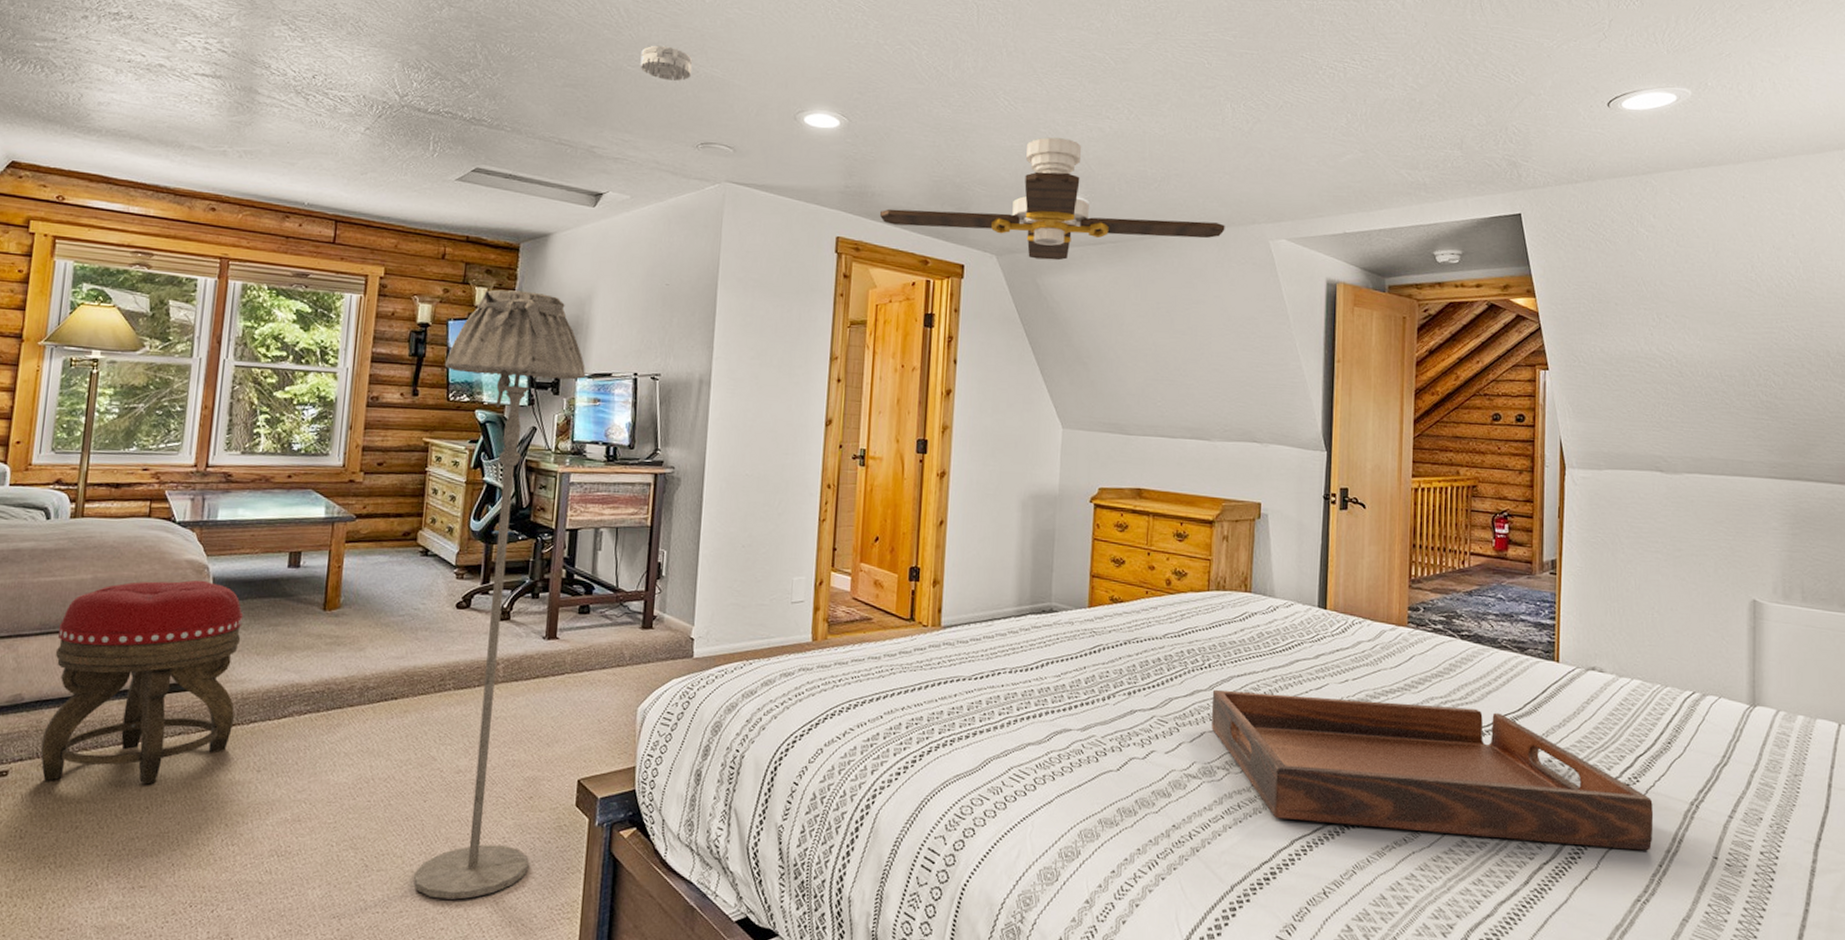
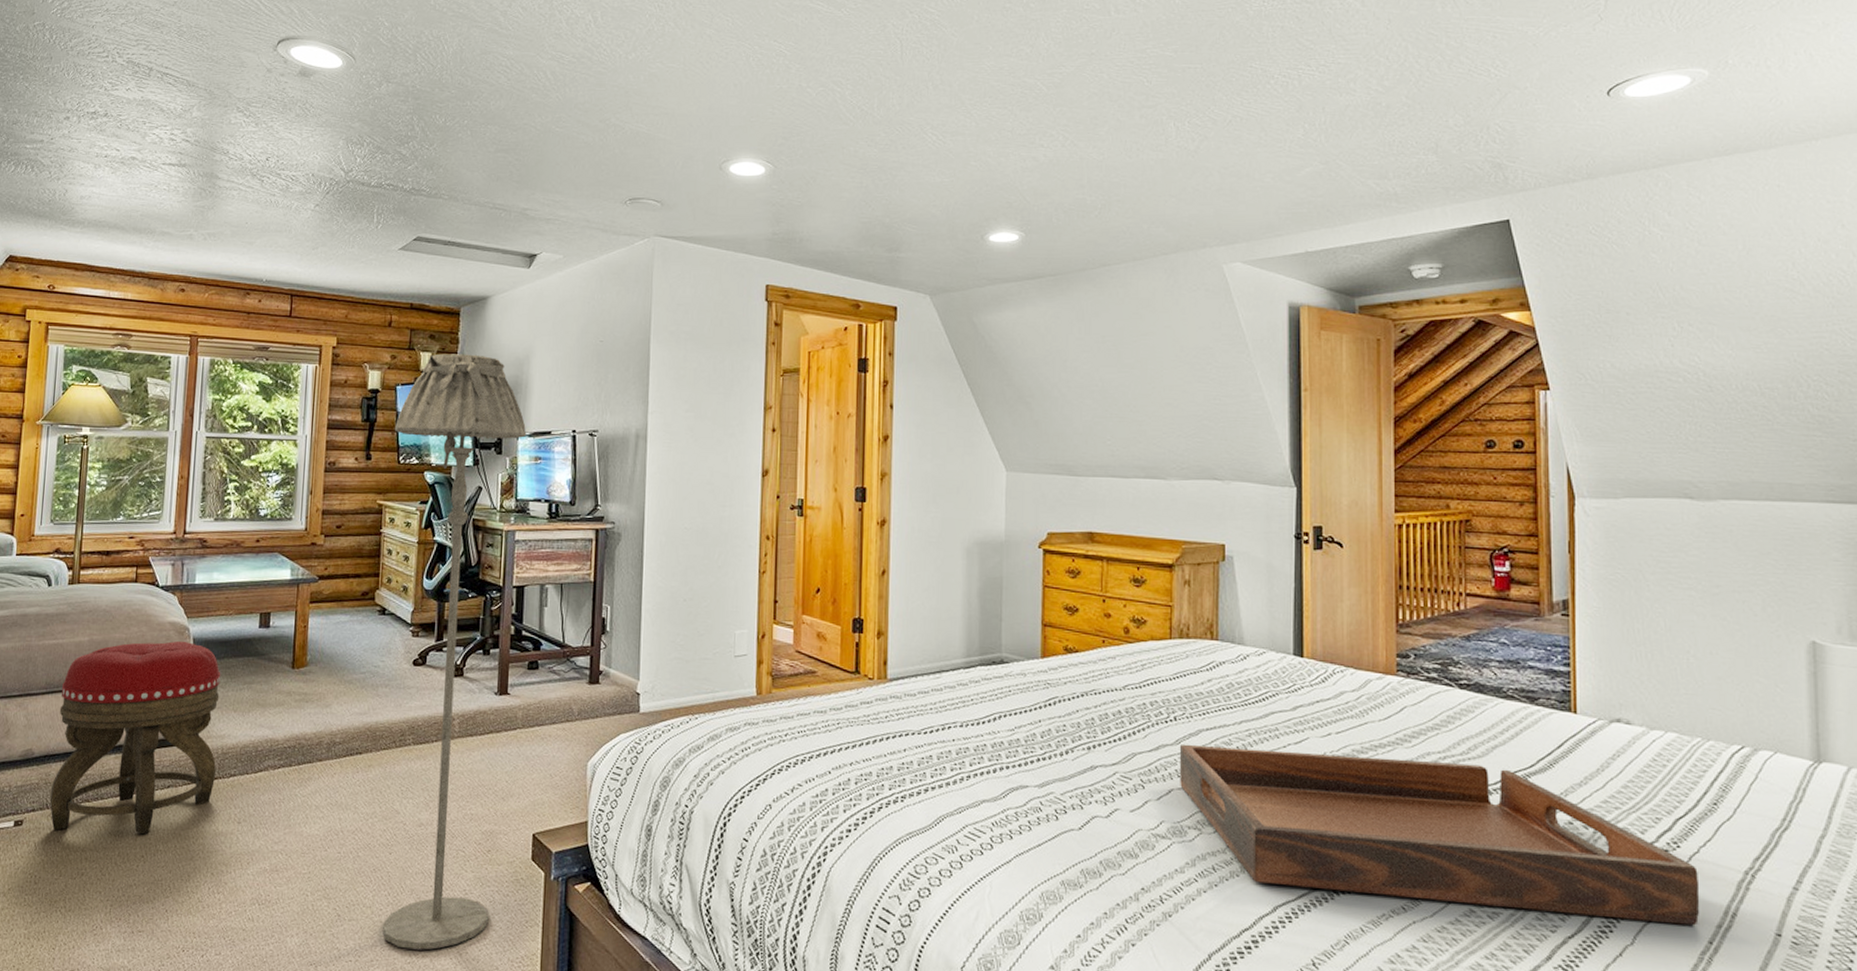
smoke detector: present [640,45,693,81] -> none [568,105,618,139]
ceiling fan: present [879,137,1225,261] -> none [808,170,1173,297]

